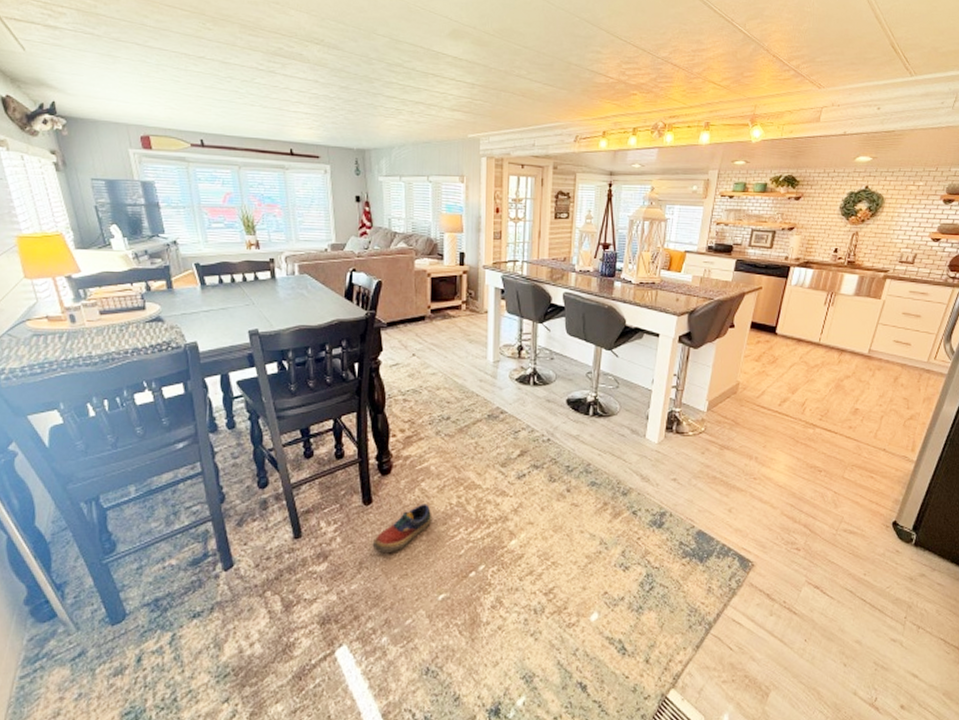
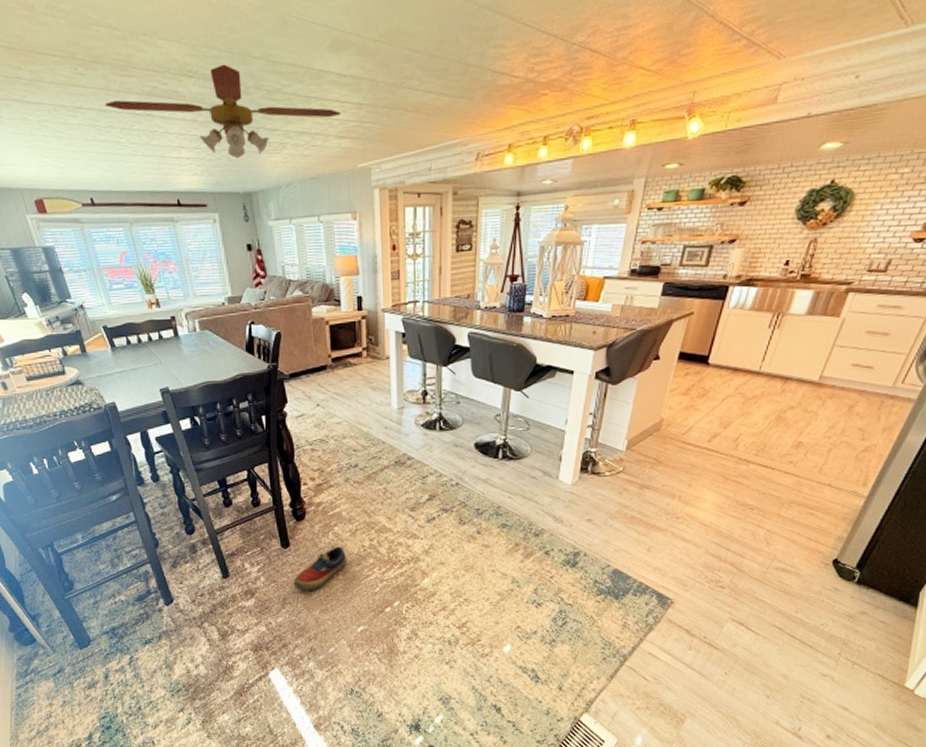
ceiling fan: none [229,37,455,118] -> present [105,64,341,158]

